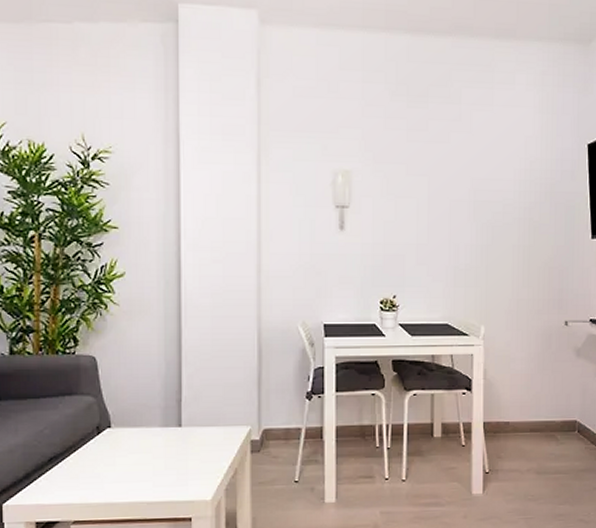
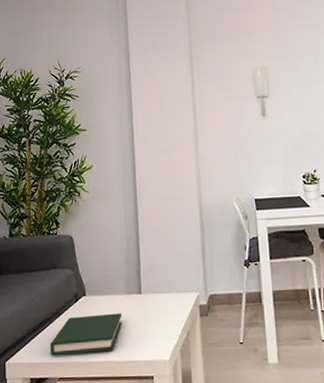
hardback book: none [62,448,157,497] -> present [49,313,123,356]

